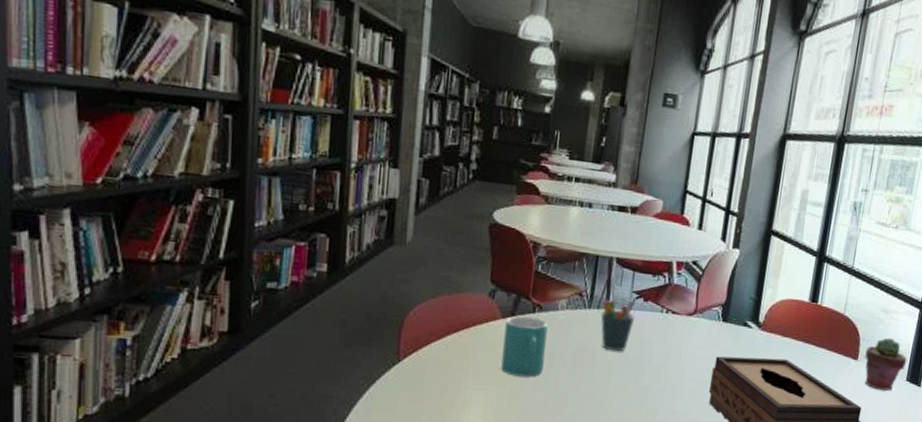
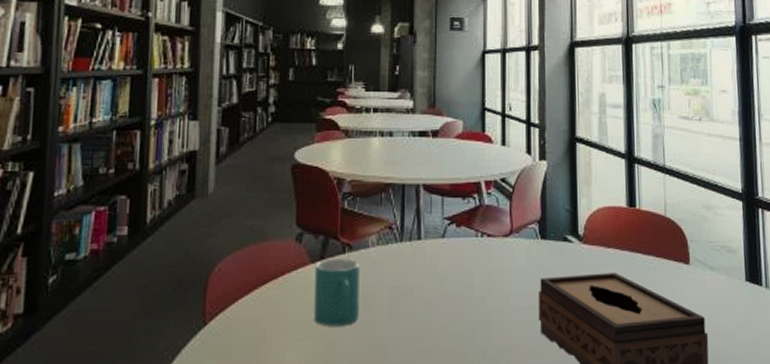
pen holder: present [601,299,635,352] -> none [414,227,450,286]
potted succulent: present [864,338,907,391] -> none [696,235,742,295]

